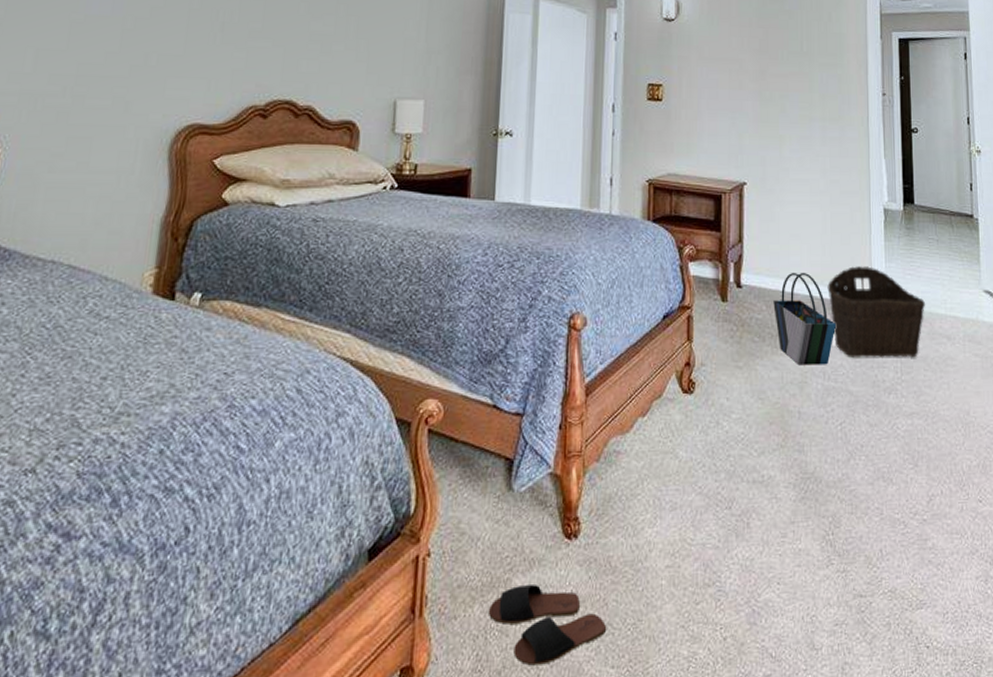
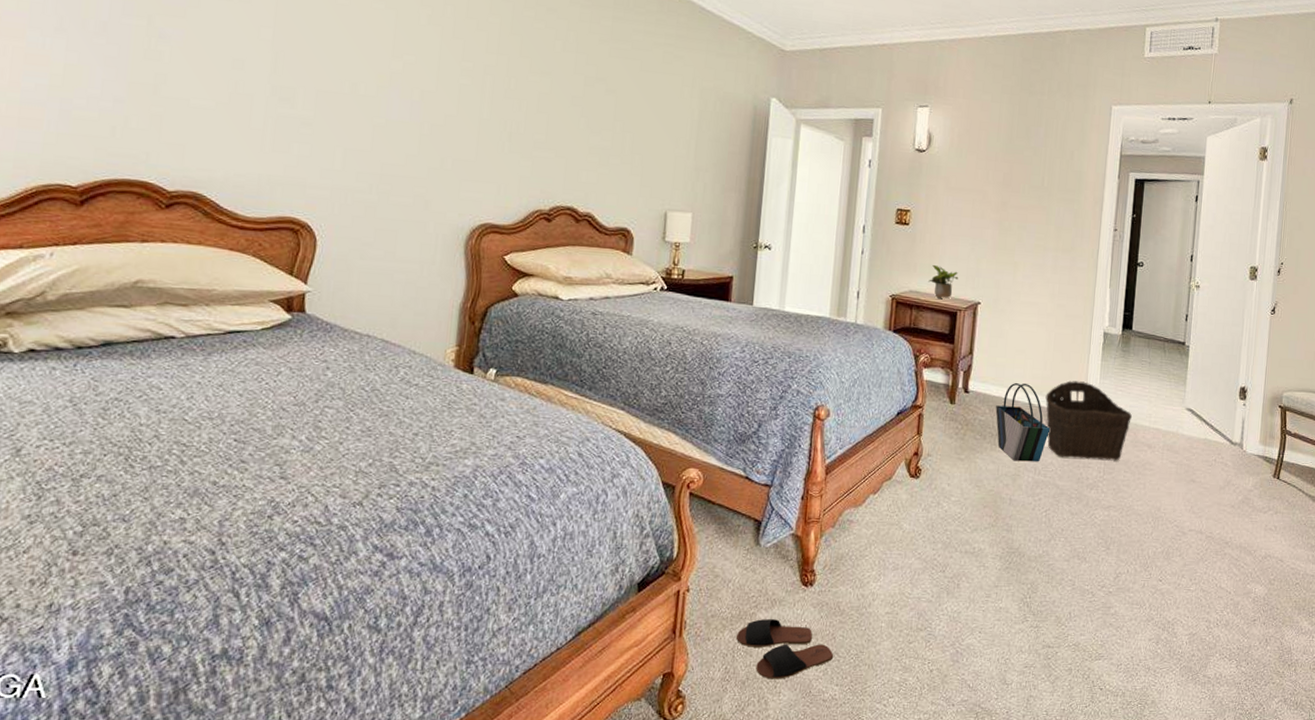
potted plant: none [688,144,720,181] -> present [928,265,959,299]

